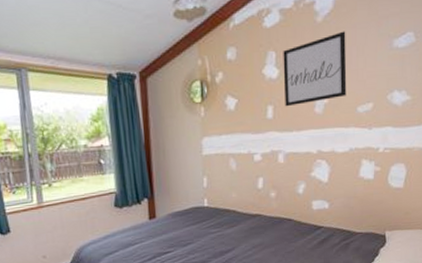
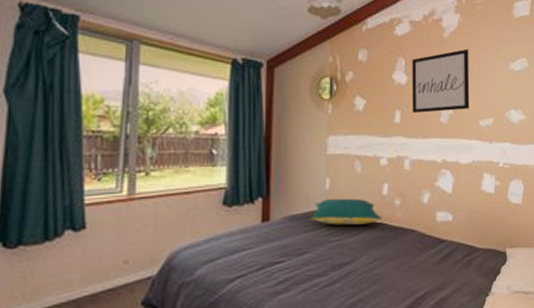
pillow: none [192,193,259,219] -> present [311,198,382,225]

